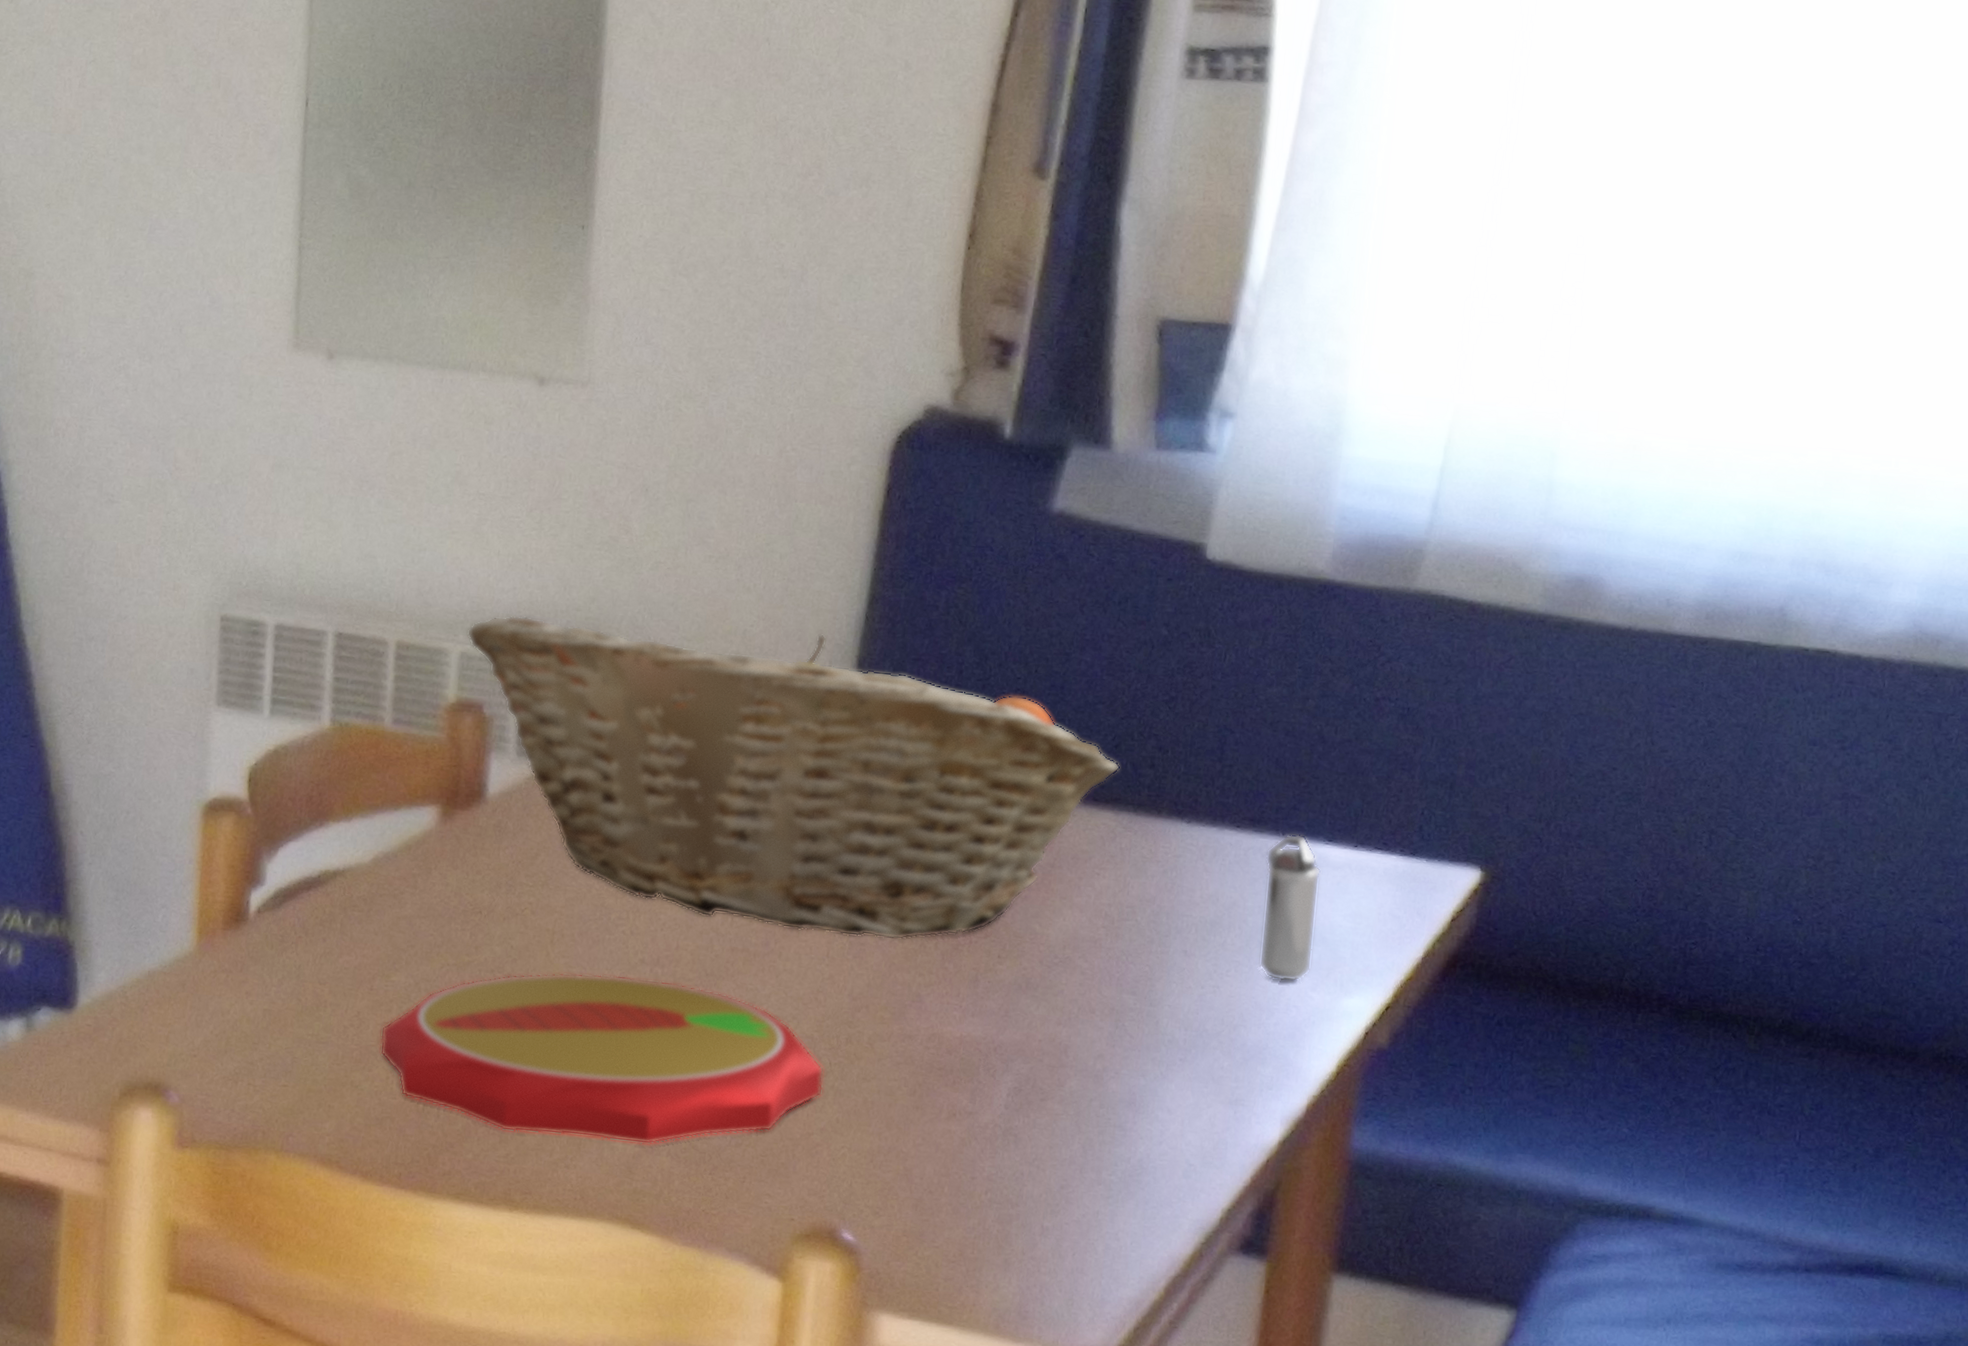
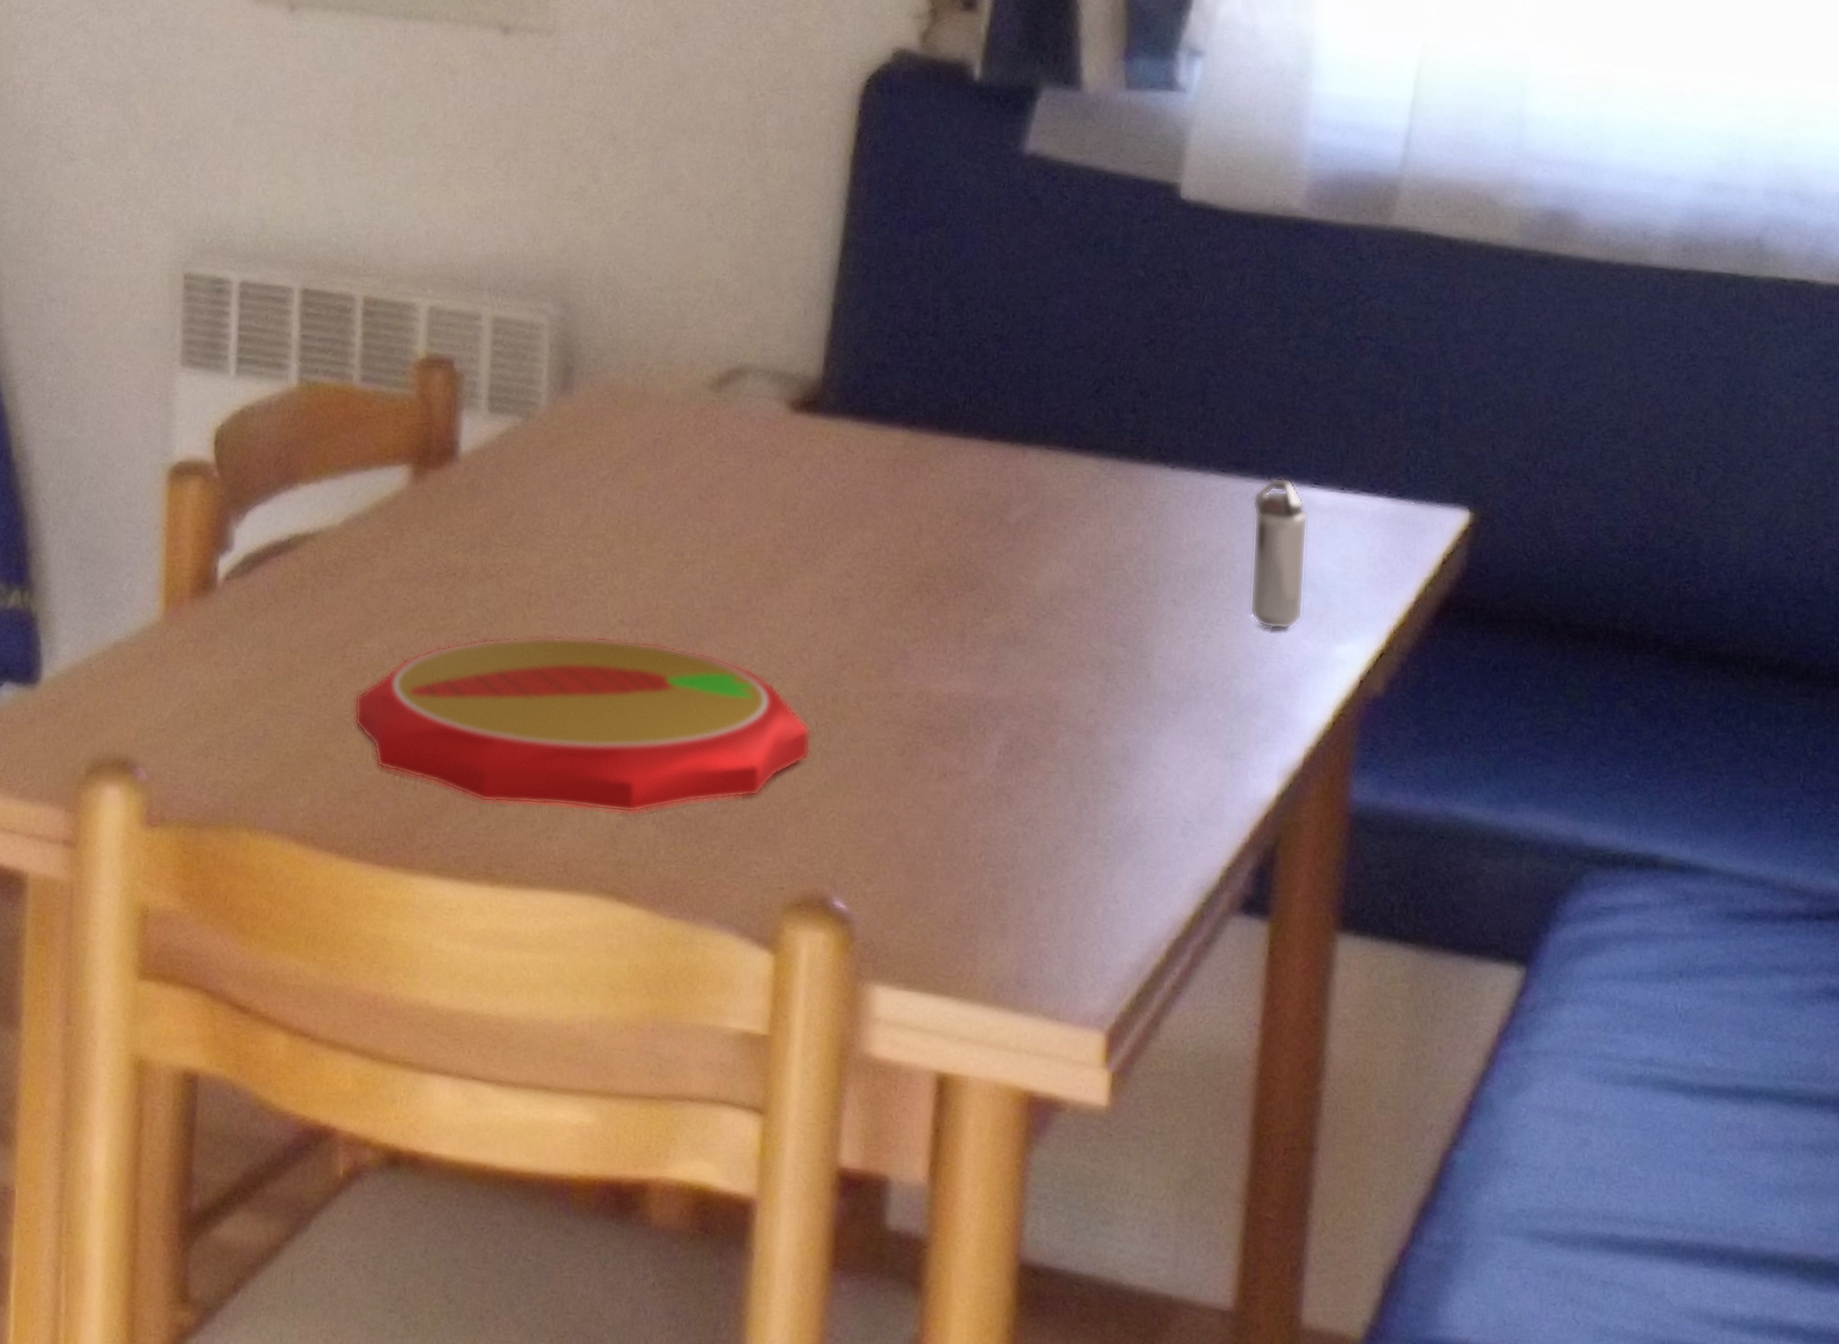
fruit basket: present [466,615,1120,940] -> none [435,268,1101,595]

